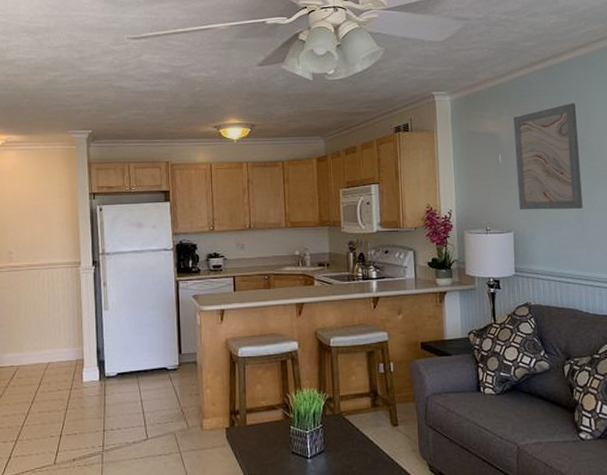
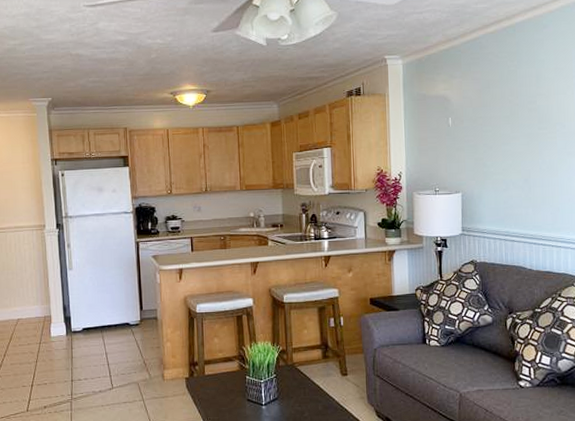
wall art: present [513,103,583,210] -> none [464,65,530,172]

